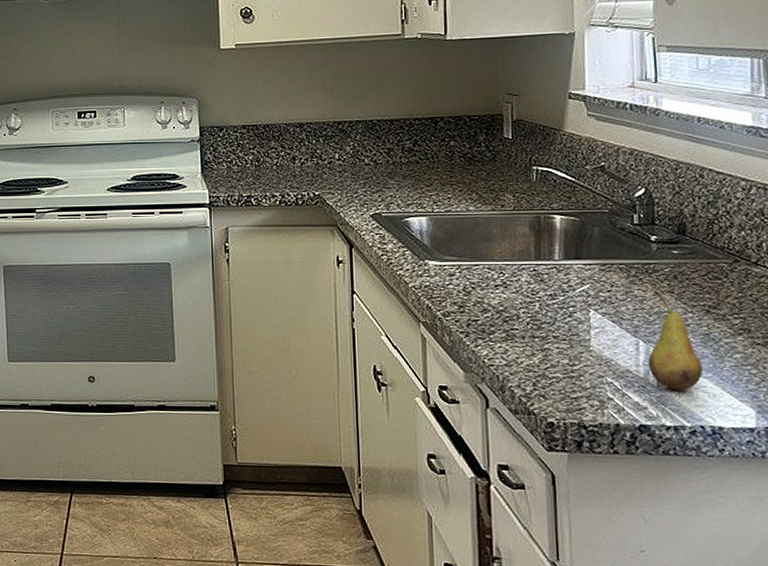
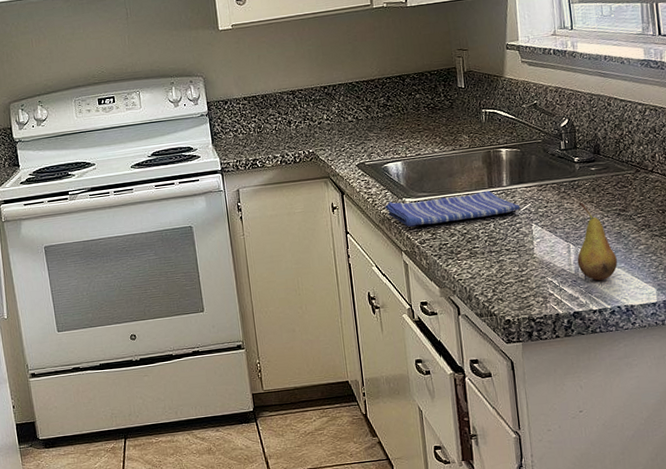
dish towel: none [402,262,576,295] -> present [385,190,521,227]

